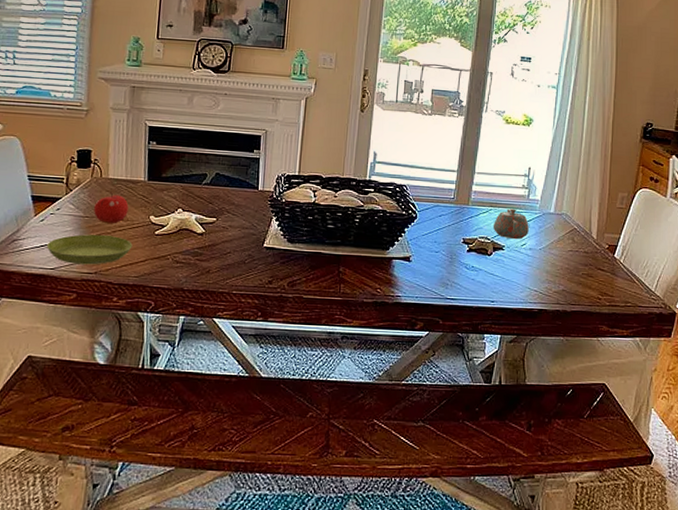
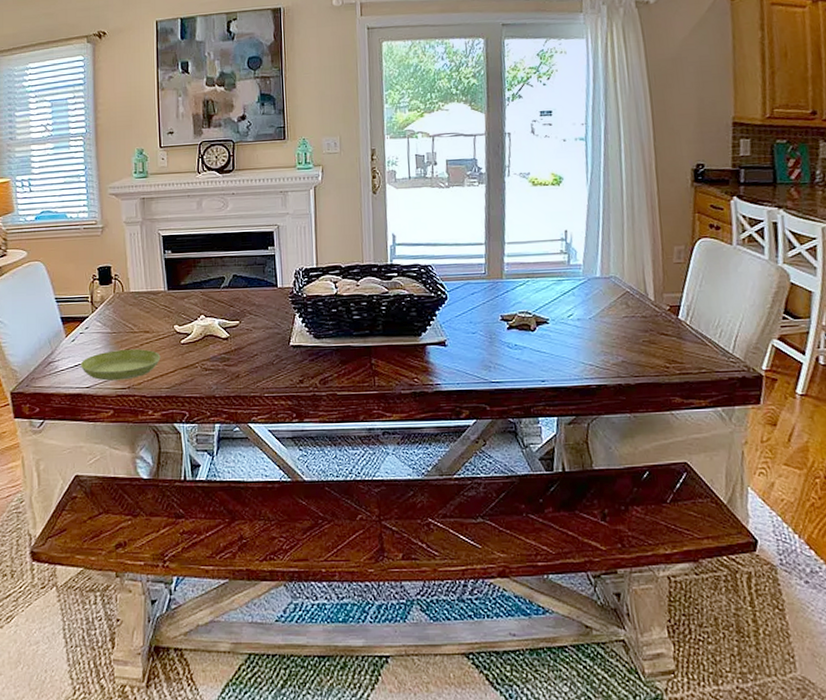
fruit: present [94,191,129,224] -> none [120,304,153,338]
teapot: present [492,208,529,240] -> none [532,277,574,311]

